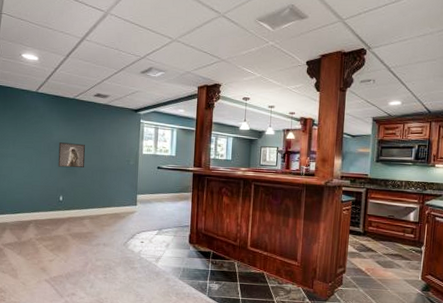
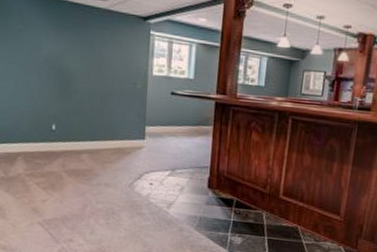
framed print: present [58,142,85,168] -> none [49,57,81,91]

